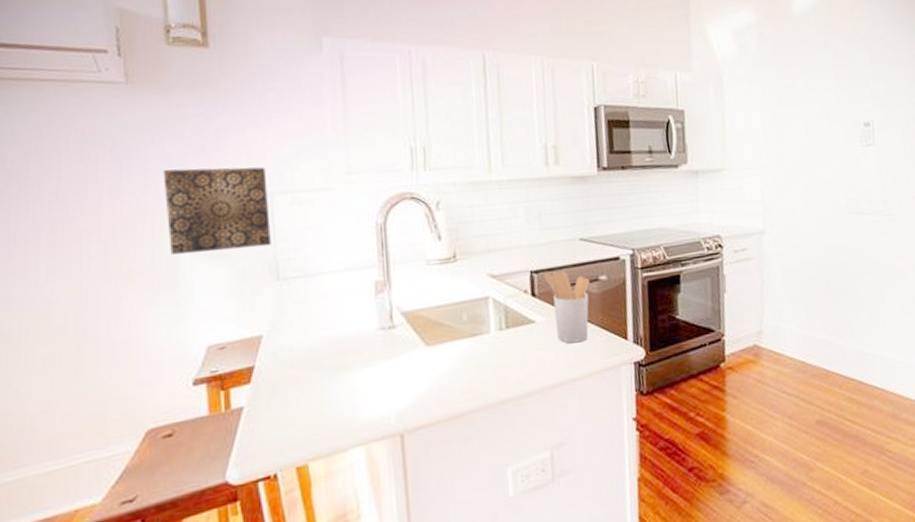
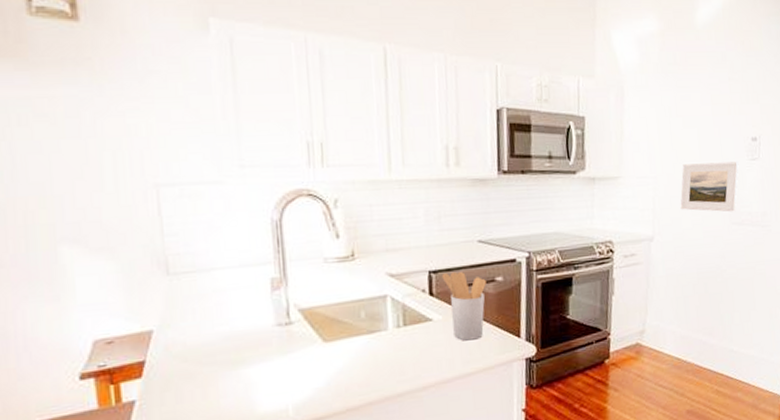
wall art: present [163,167,271,254] -> none [33,155,159,246]
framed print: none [790,148,854,202] -> present [680,161,739,212]

